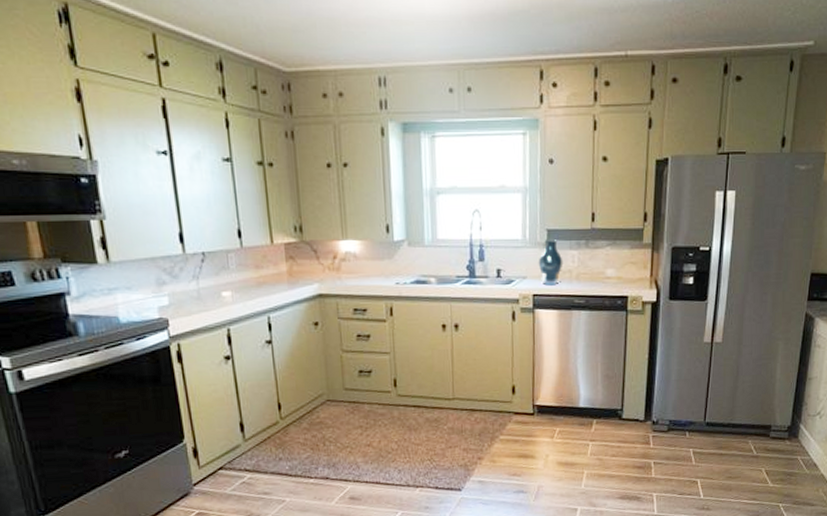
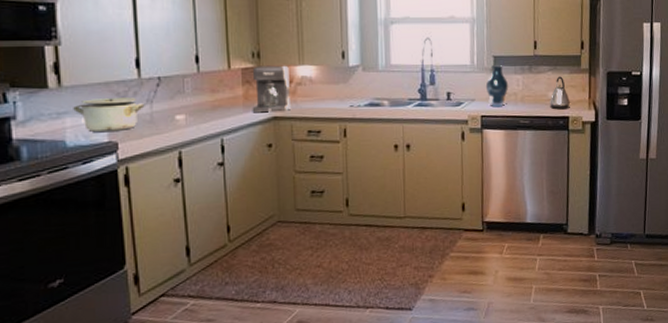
saucepan: none [123,273,192,308] -> present [73,98,145,132]
coffee maker: none [296,240,337,290] -> present [253,65,292,113]
kettle: none [606,252,629,289] -> present [549,76,570,110]

